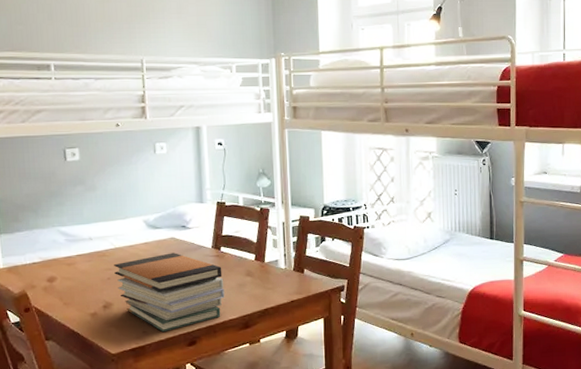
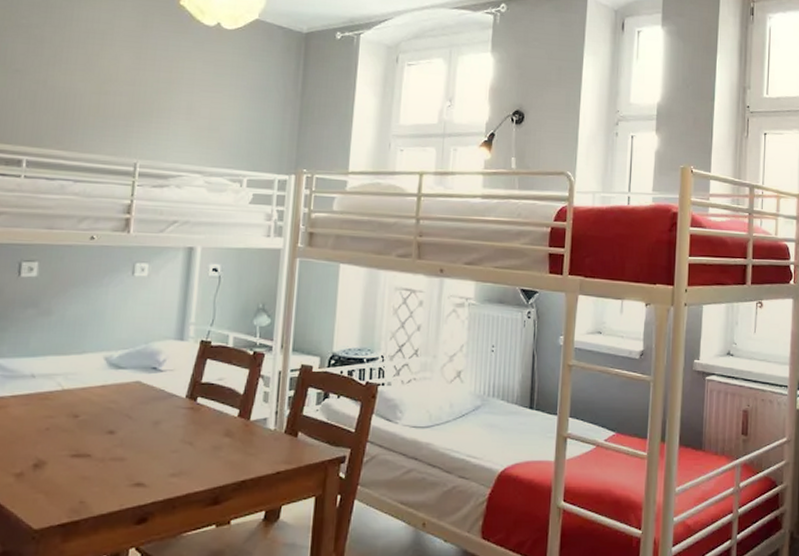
book stack: present [114,253,225,333] -> none [56,401,195,504]

